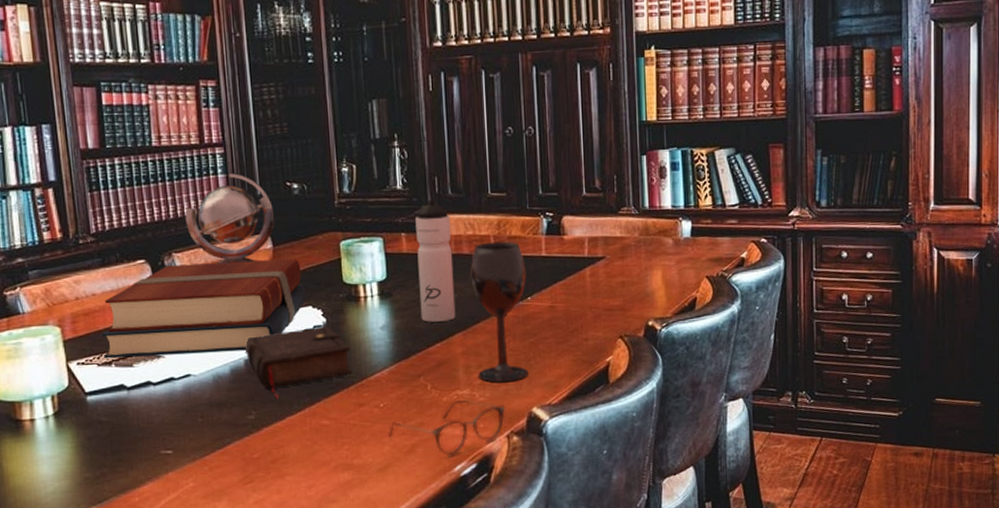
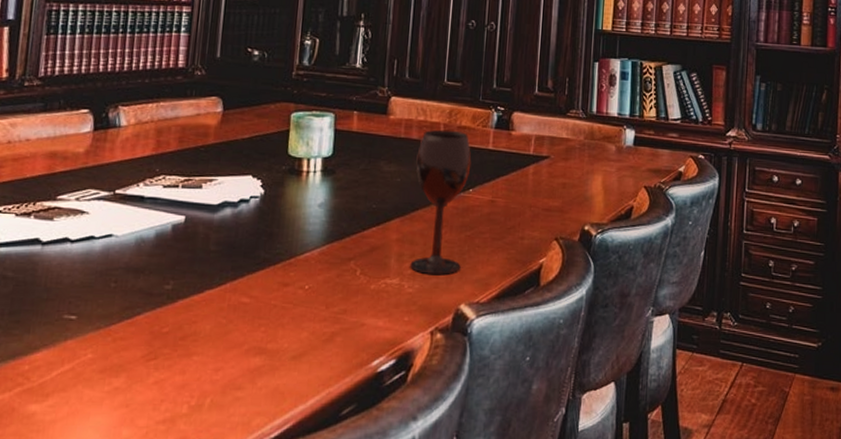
books: present [101,259,307,359] -> none [24,118,249,215]
decorative globe: present [185,173,275,264] -> none [138,33,231,124]
book: present [245,326,353,400] -> none [175,197,284,271]
eyeglasses: present [387,399,506,457] -> none [308,289,433,349]
water bottle: present [415,199,456,322] -> none [360,81,405,206]

